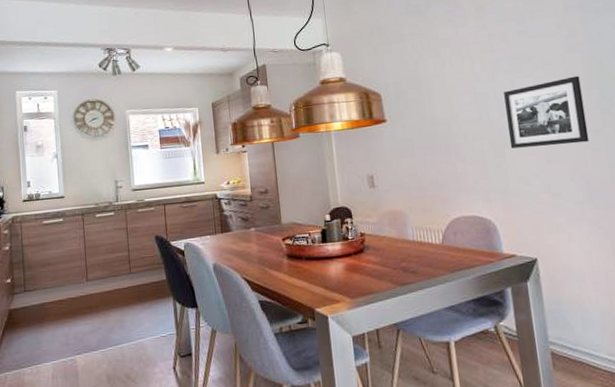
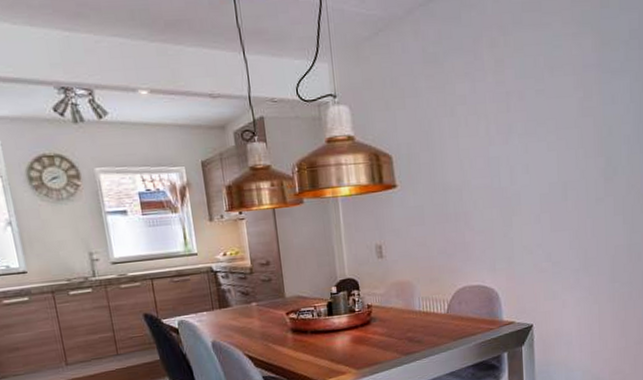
picture frame: present [504,76,589,149] -> none [516,142,591,217]

